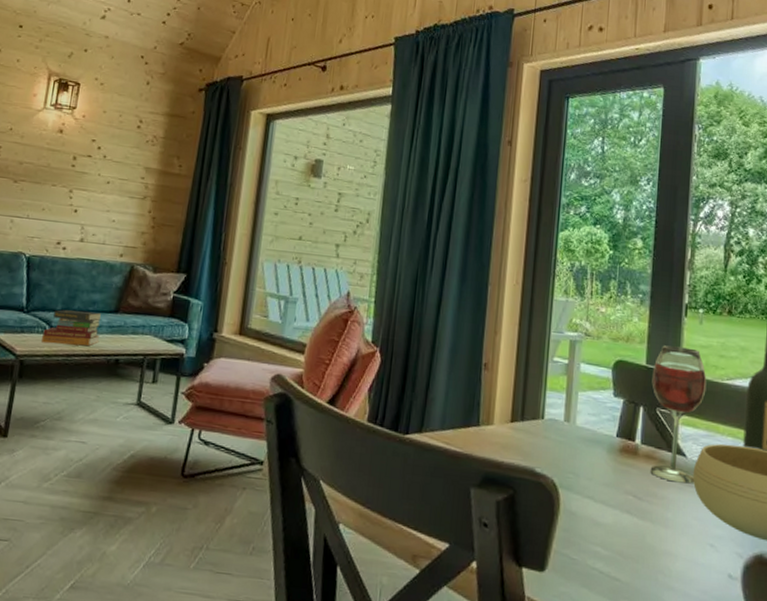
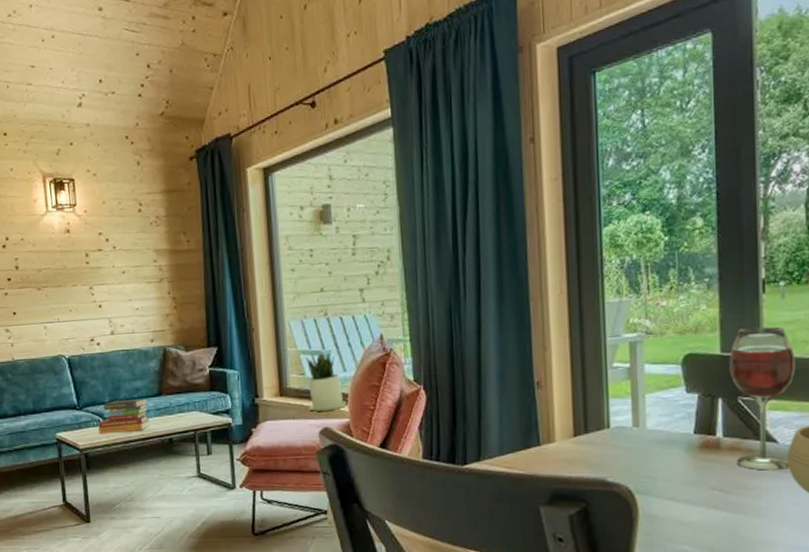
planter: none [265,299,304,359] -> present [305,352,347,412]

